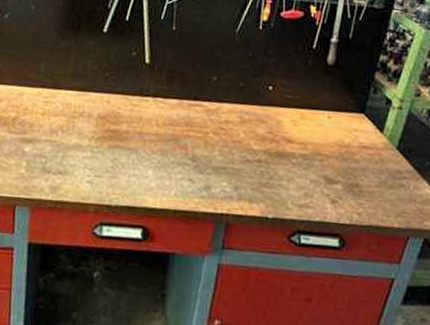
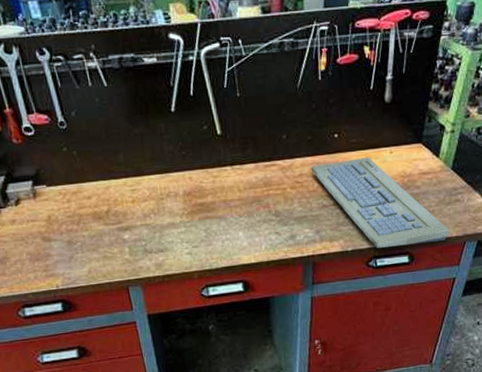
keyboard: none [238,114,391,230] -> present [311,157,450,248]

